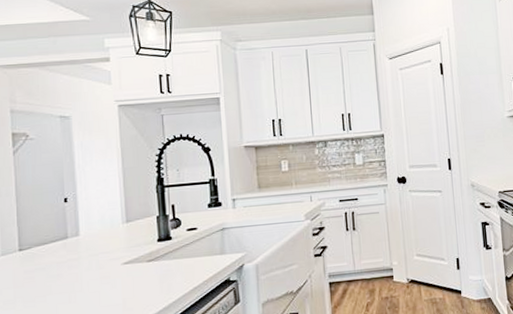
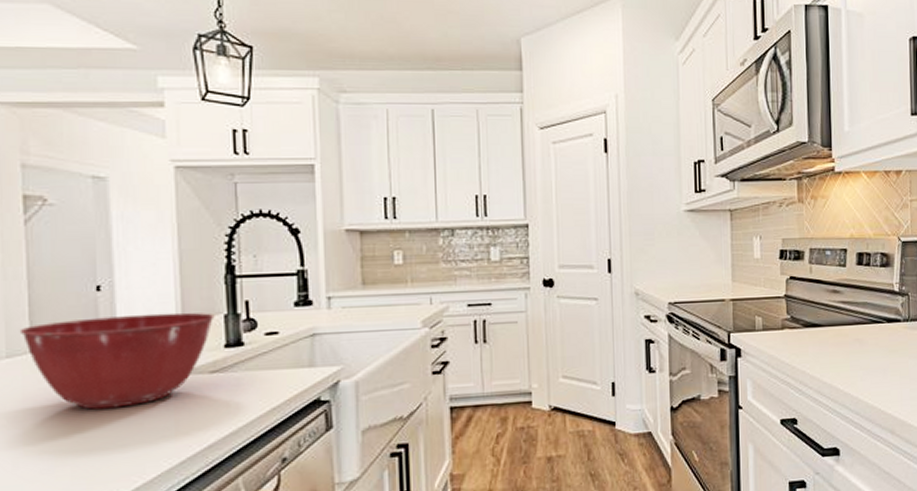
mixing bowl: none [10,215,150,293] -> present [19,312,215,410]

